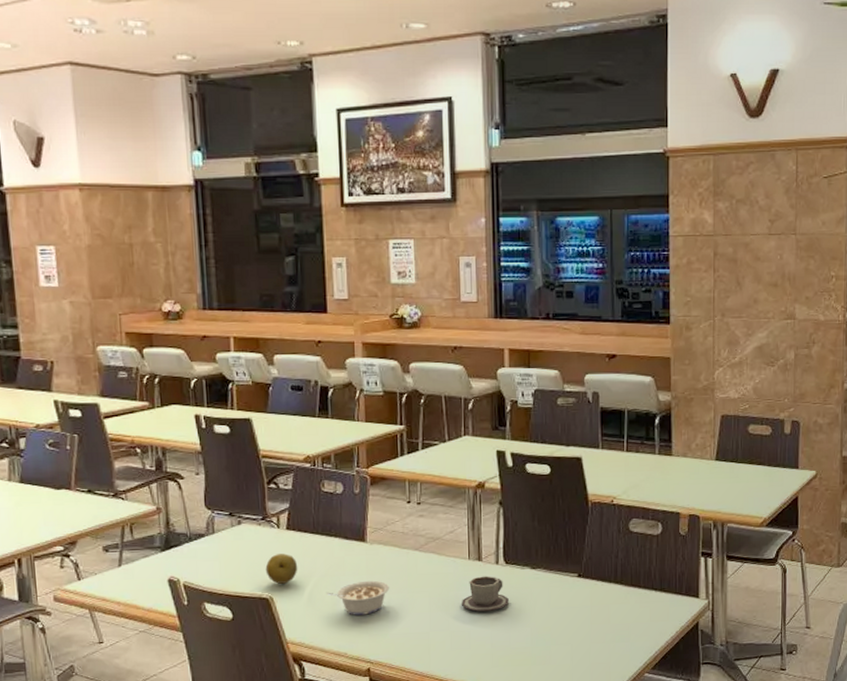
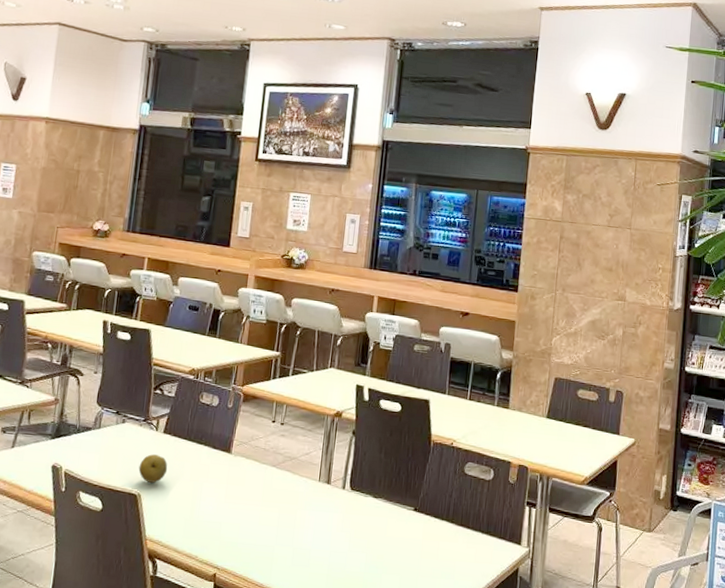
legume: present [327,580,390,615] -> none [189,489,246,522]
cup: present [461,576,509,612] -> none [306,498,350,533]

